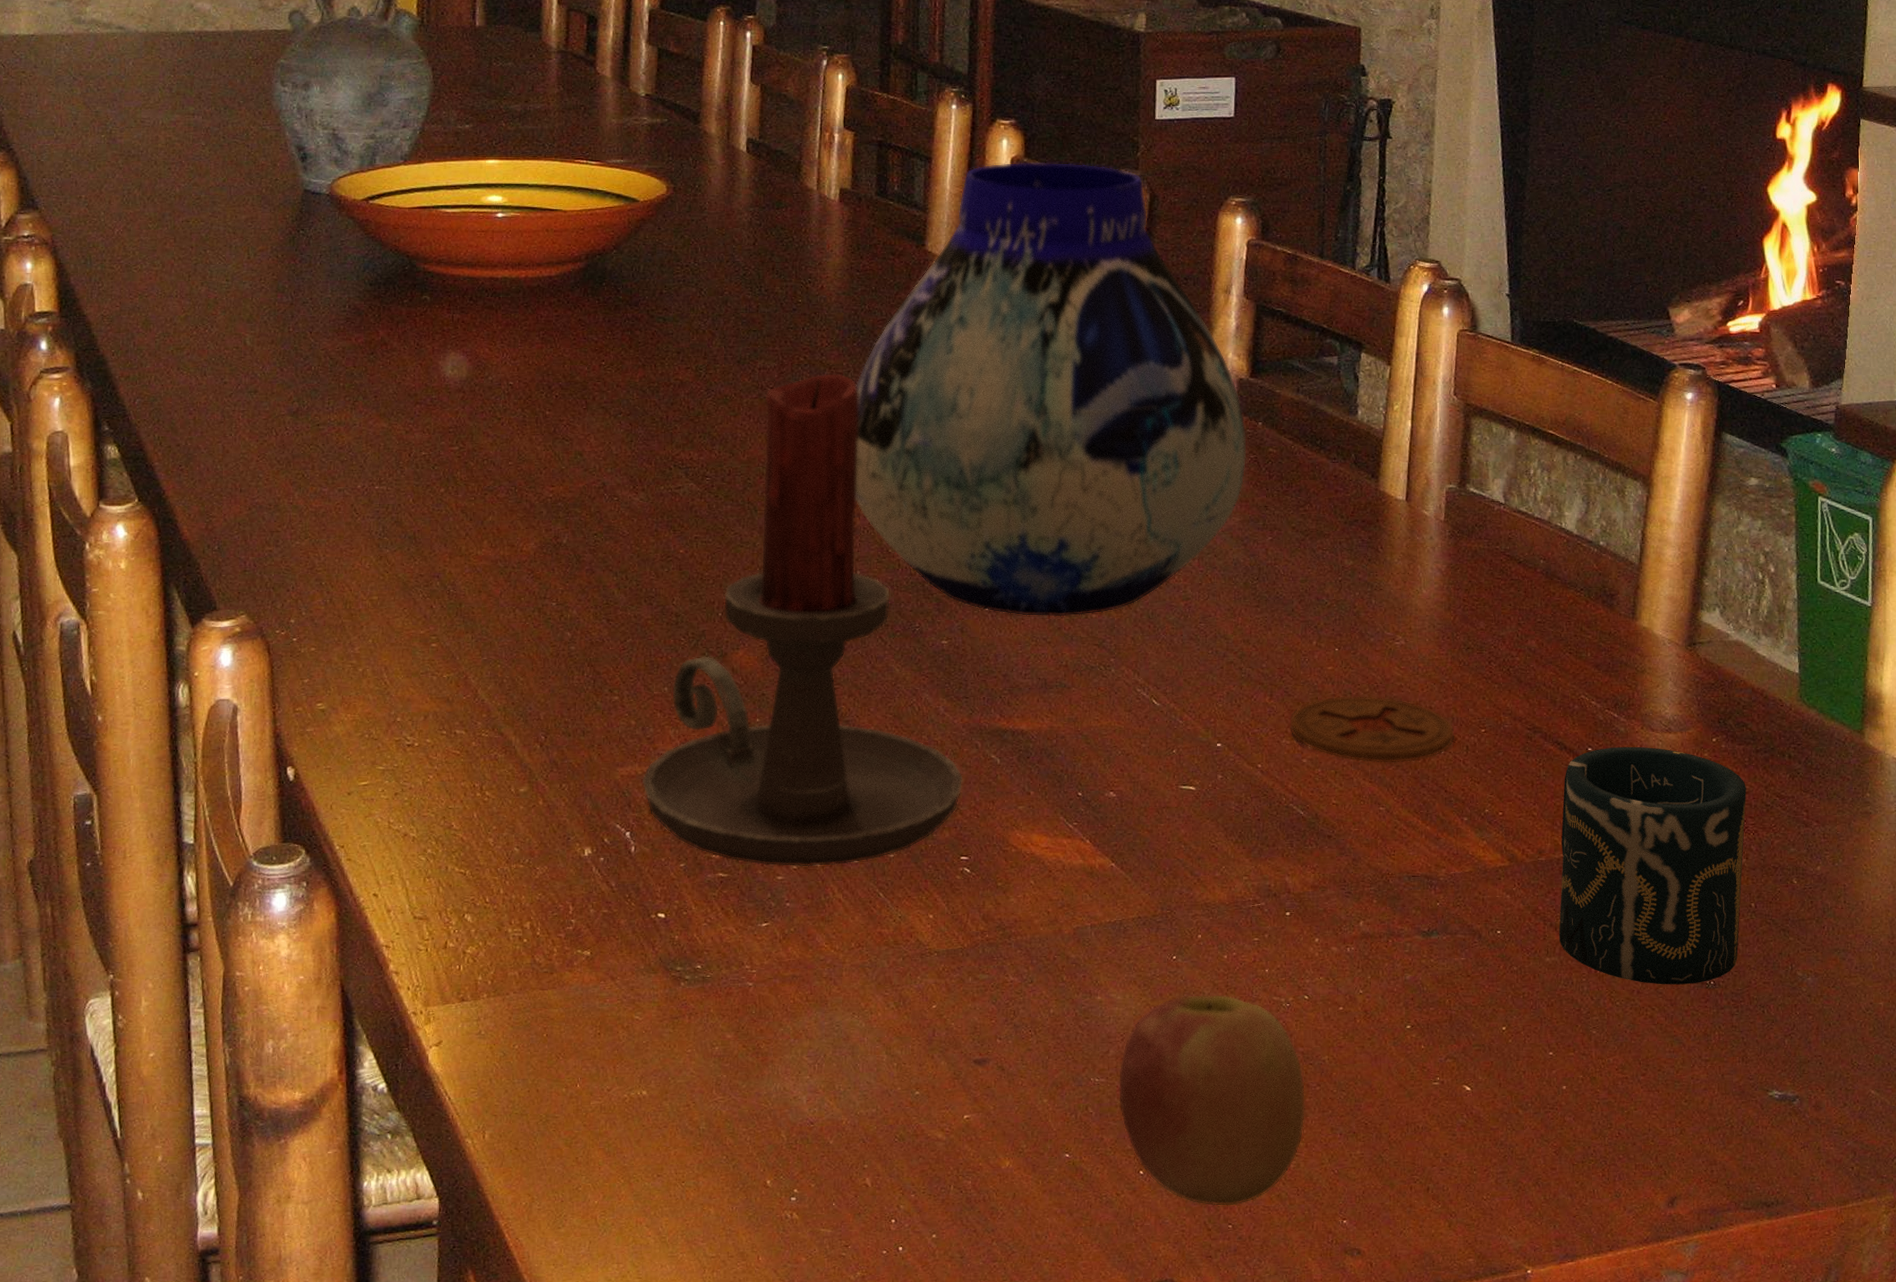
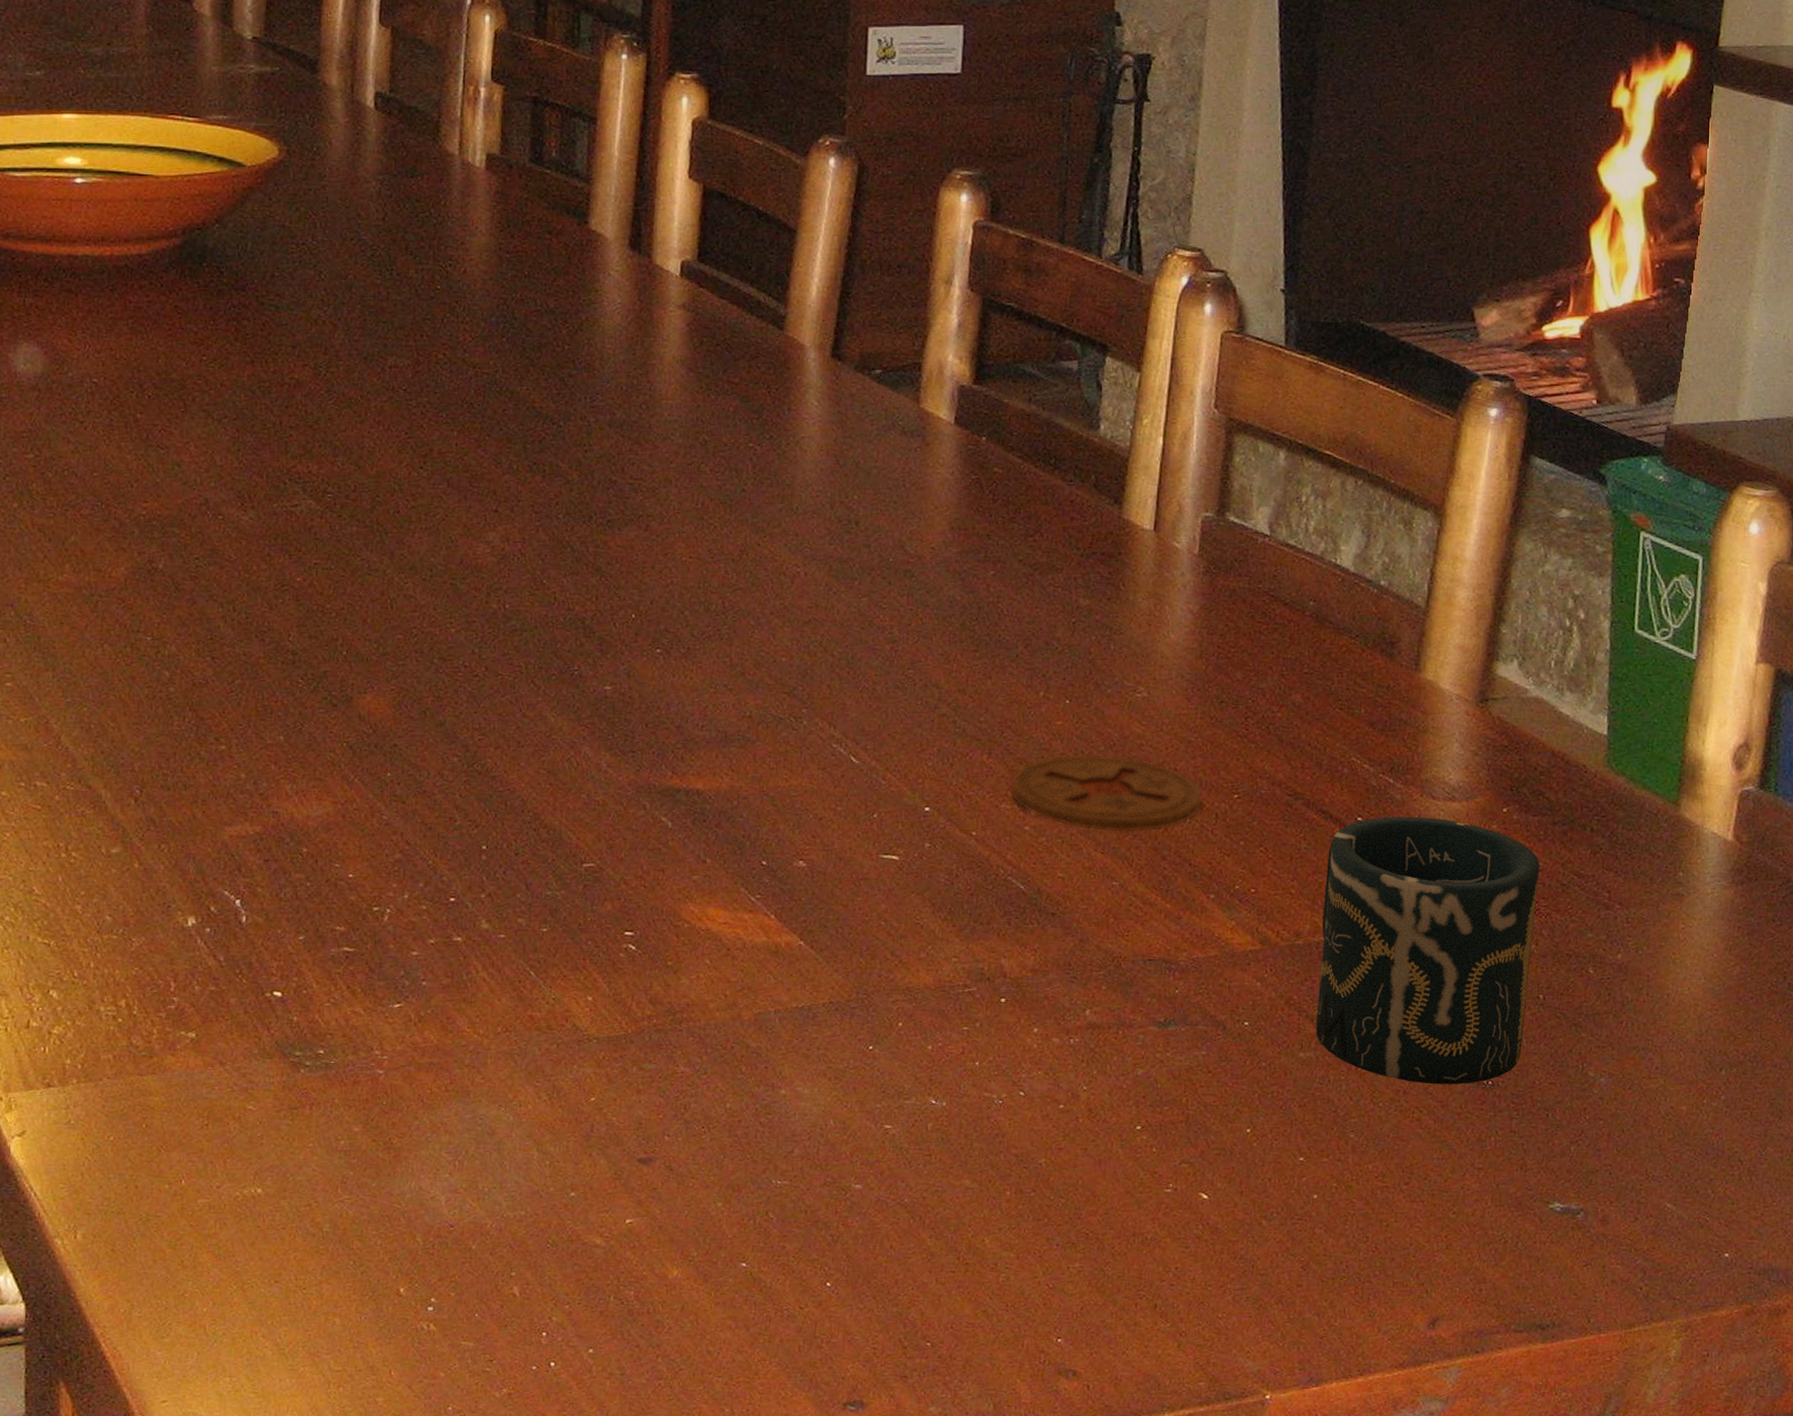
candle holder: present [641,373,963,867] -> none [253,373,629,942]
vase: present [856,162,1247,617] -> none [504,124,968,660]
apple: present [1118,994,1306,1207] -> none [803,1089,1019,1323]

